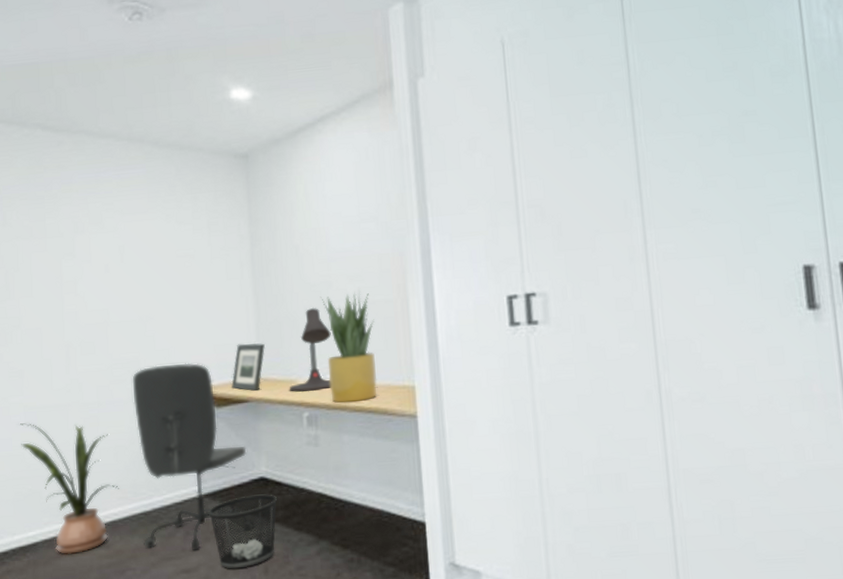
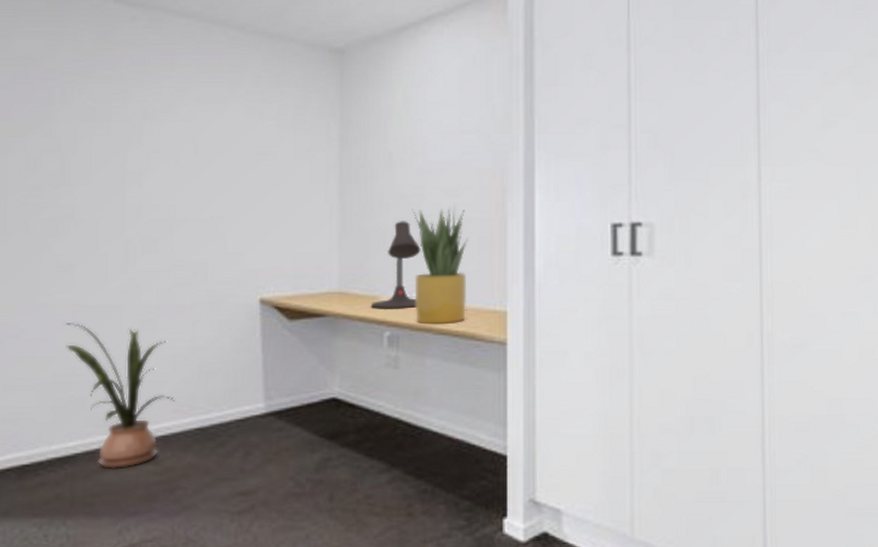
office chair: present [132,363,253,552] -> none [197,270,321,473]
waste bin: present [209,494,277,569] -> none [273,416,348,494]
picture frame: present [231,343,265,391] -> none [308,253,347,305]

